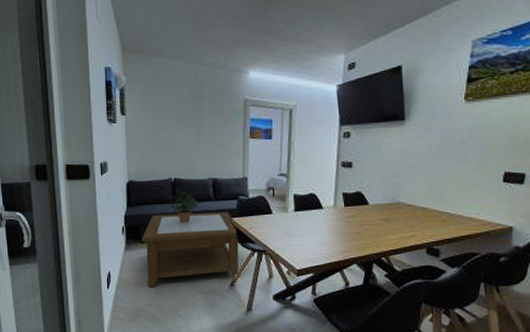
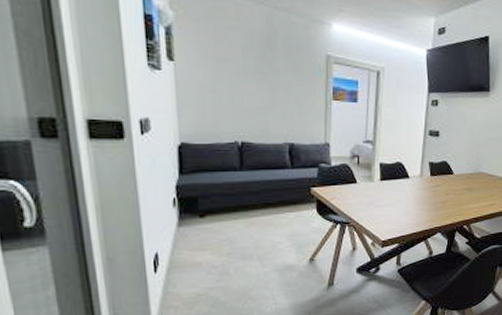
coffee table: present [141,211,239,287] -> none [199,181,320,268]
potted plant: present [169,189,202,224] -> none [235,154,276,194]

